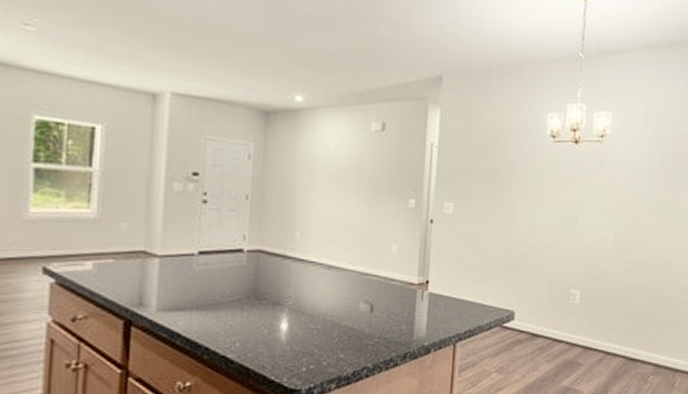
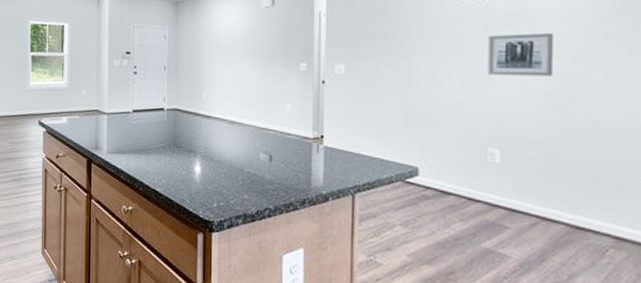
wall art: none [574,180,623,222] -> present [488,33,553,76]

